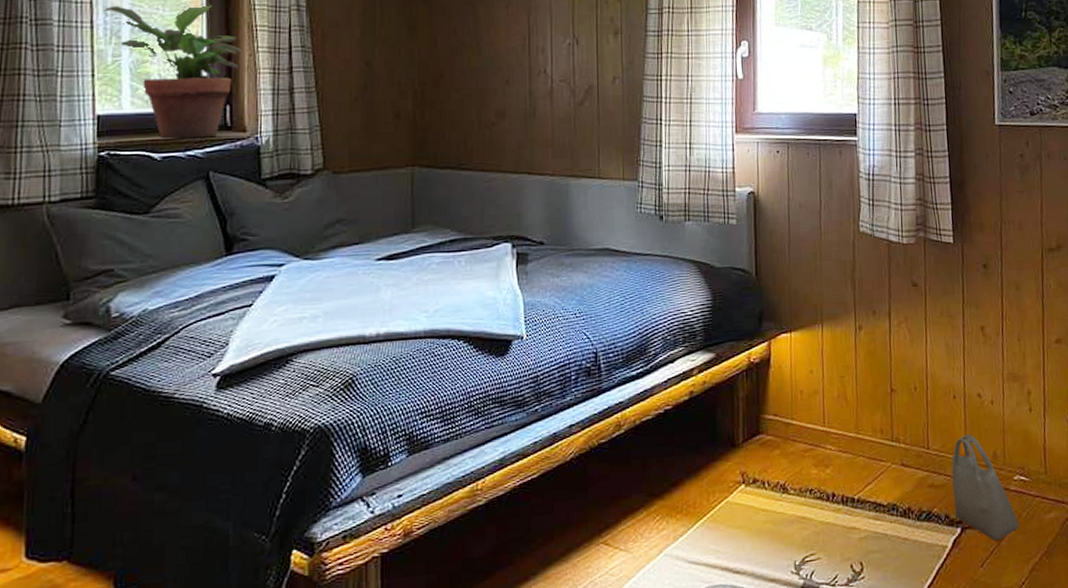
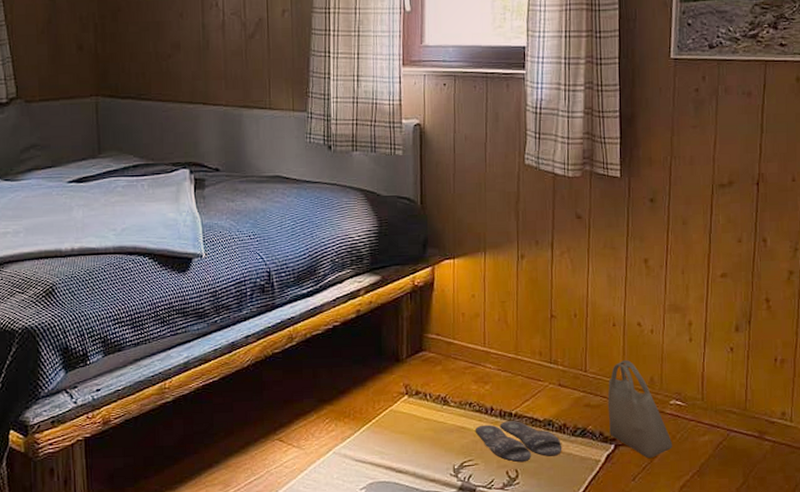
slippers: none [817,507,907,554] -> present [476,421,561,463]

